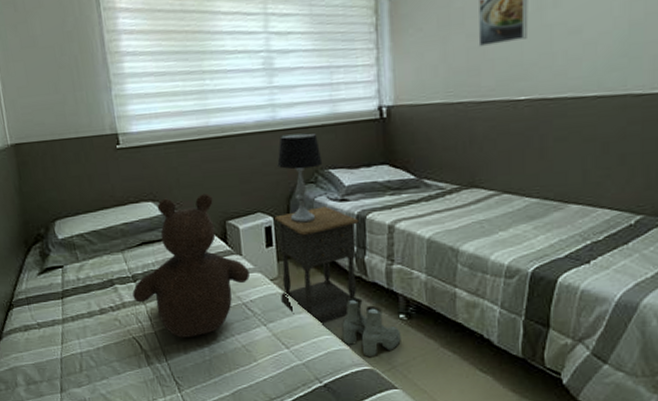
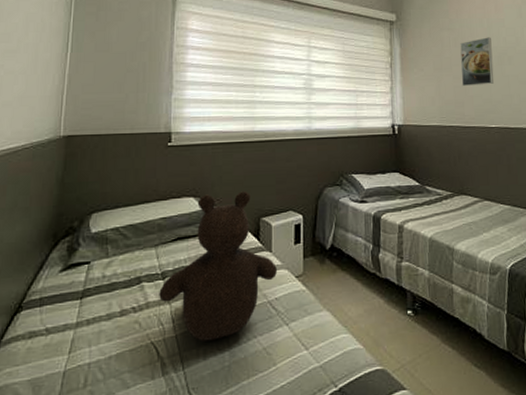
nightstand: present [275,206,359,326] -> none [304,207,375,324]
table lamp: present [277,132,323,223] -> none [310,142,347,222]
boots: present [342,297,401,358] -> none [358,294,409,357]

